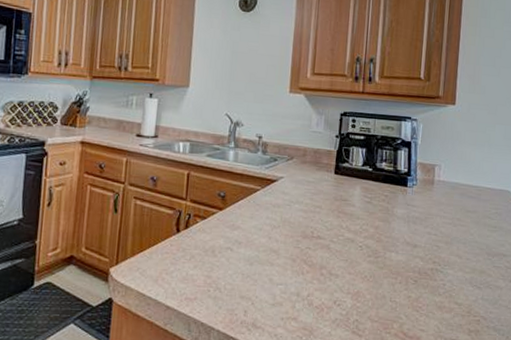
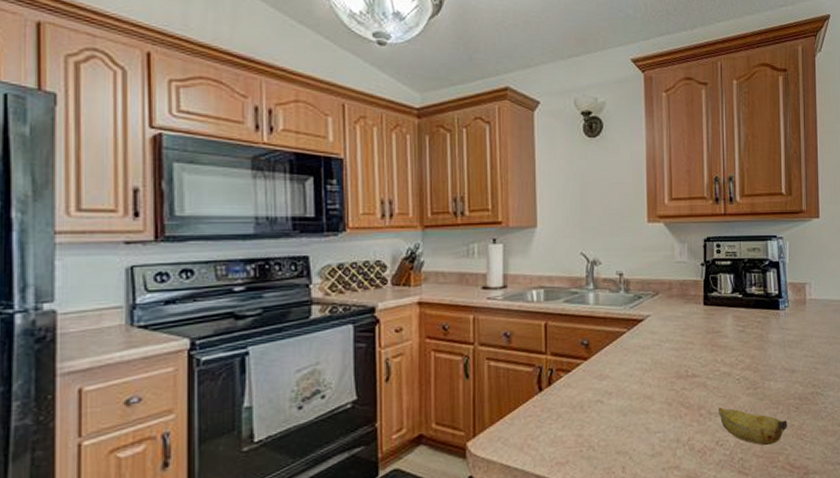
banana: none [339,269,405,312] -> present [719,406,787,446]

